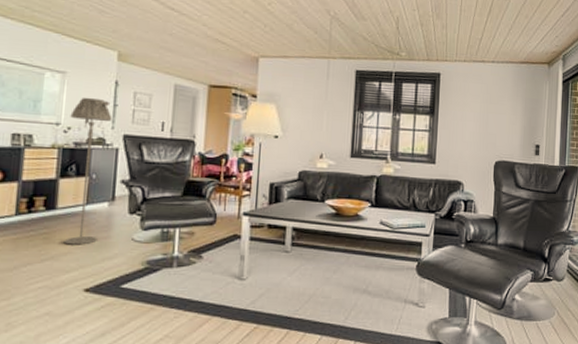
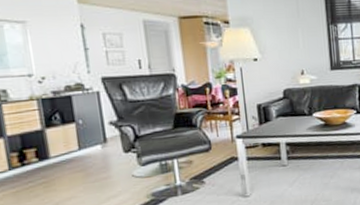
floor lamp: present [63,97,113,245] -> none [41,44,98,191]

